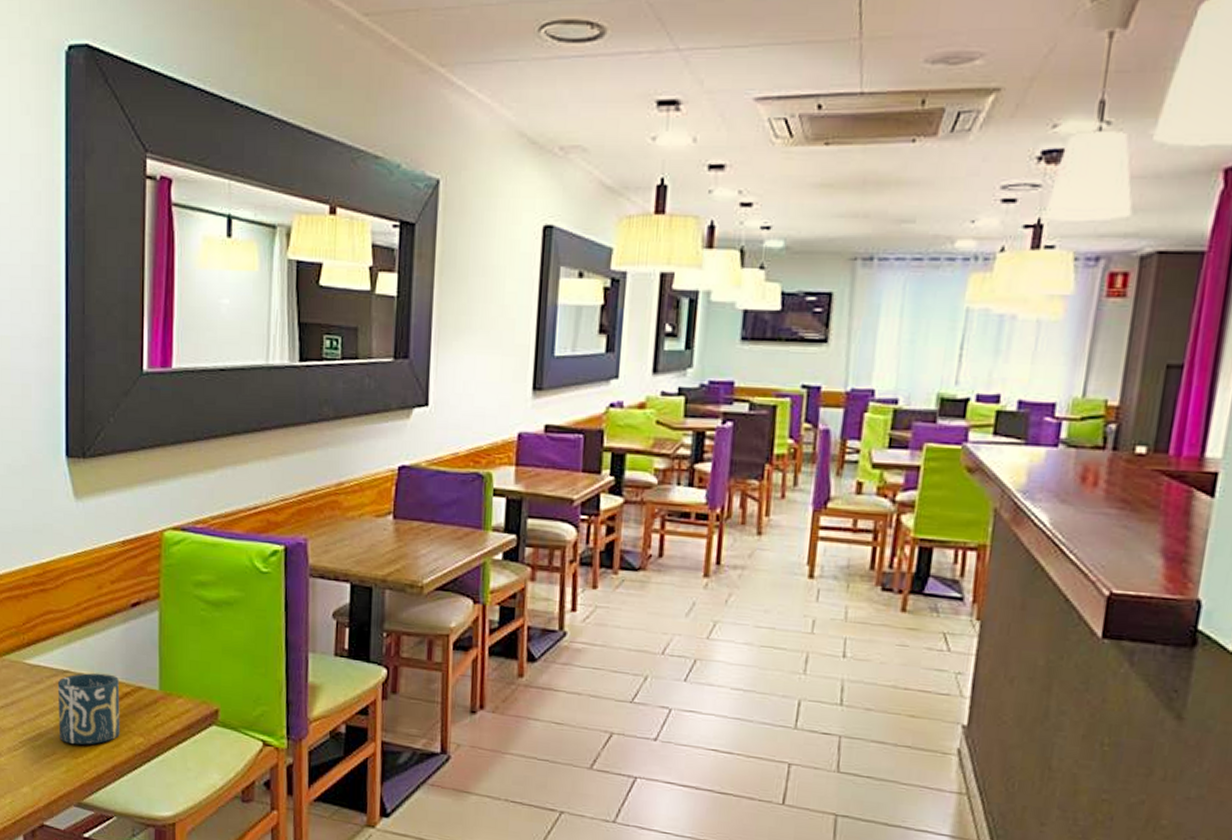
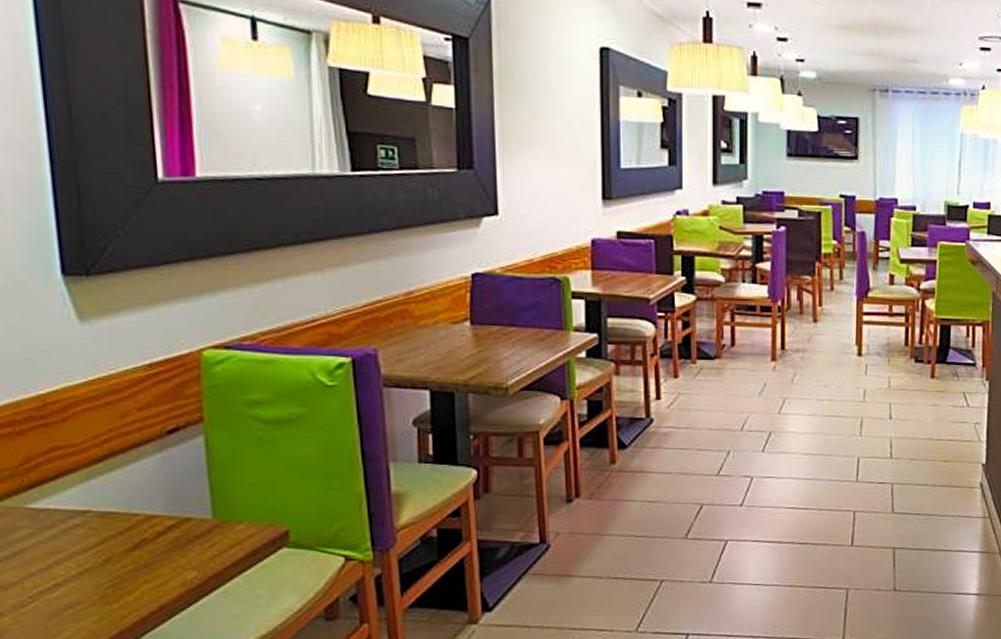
cup: present [57,672,120,745] -> none [75,508,166,590]

